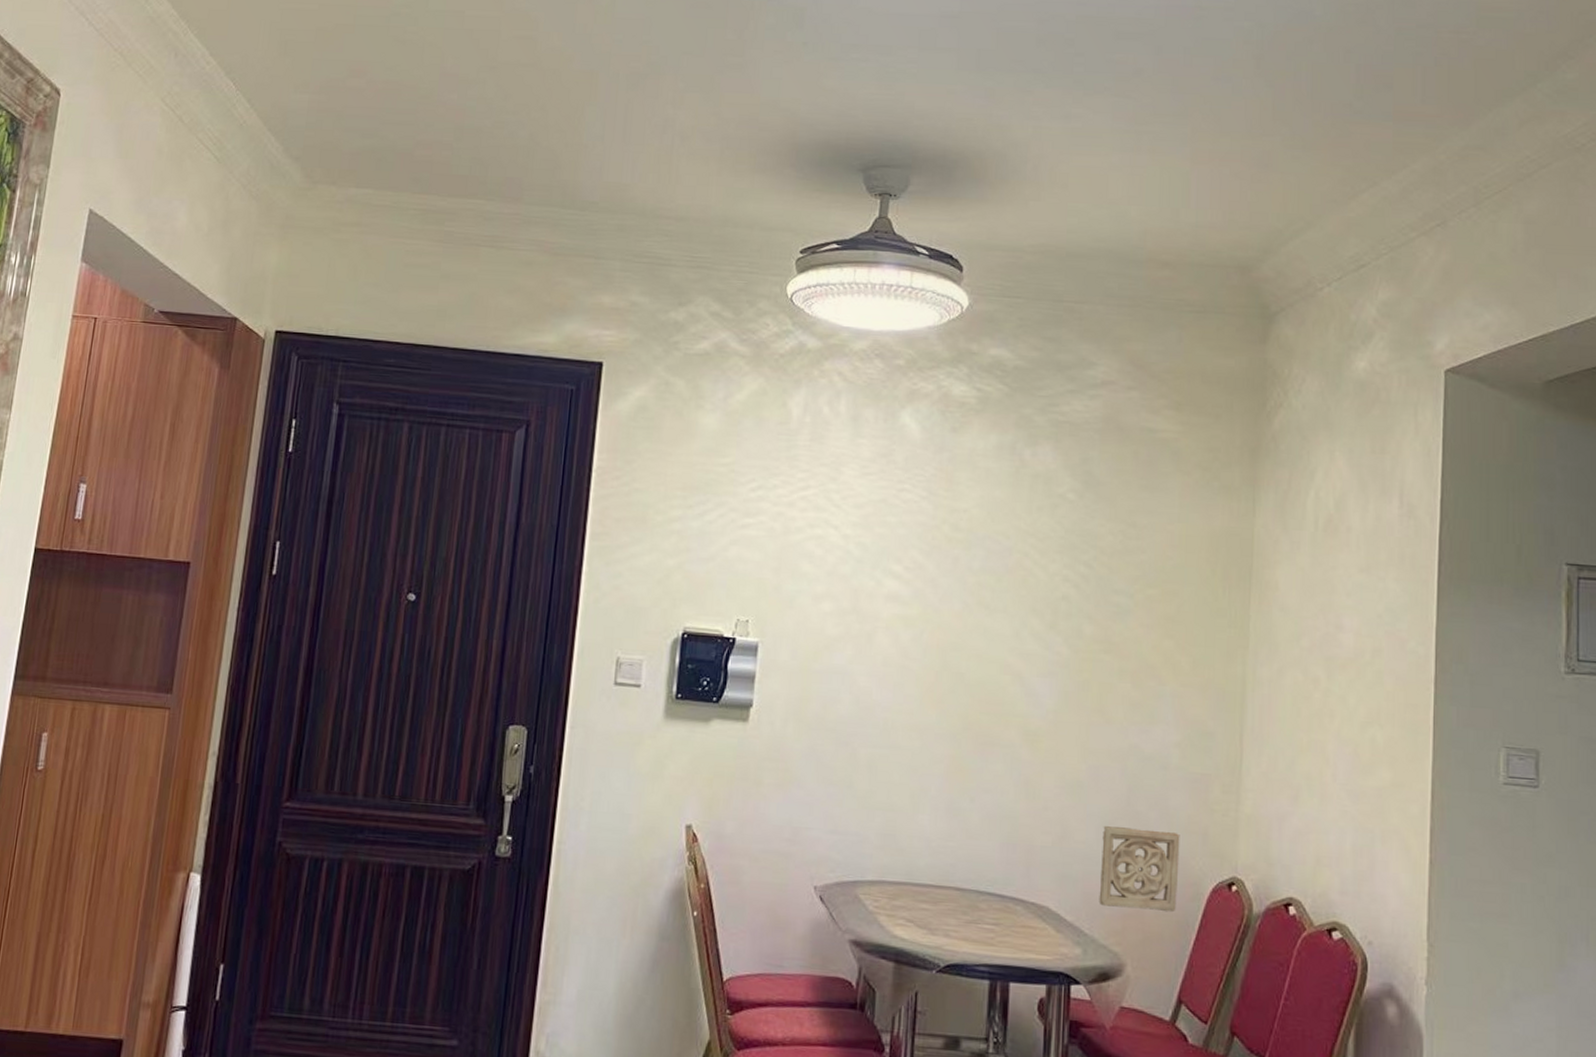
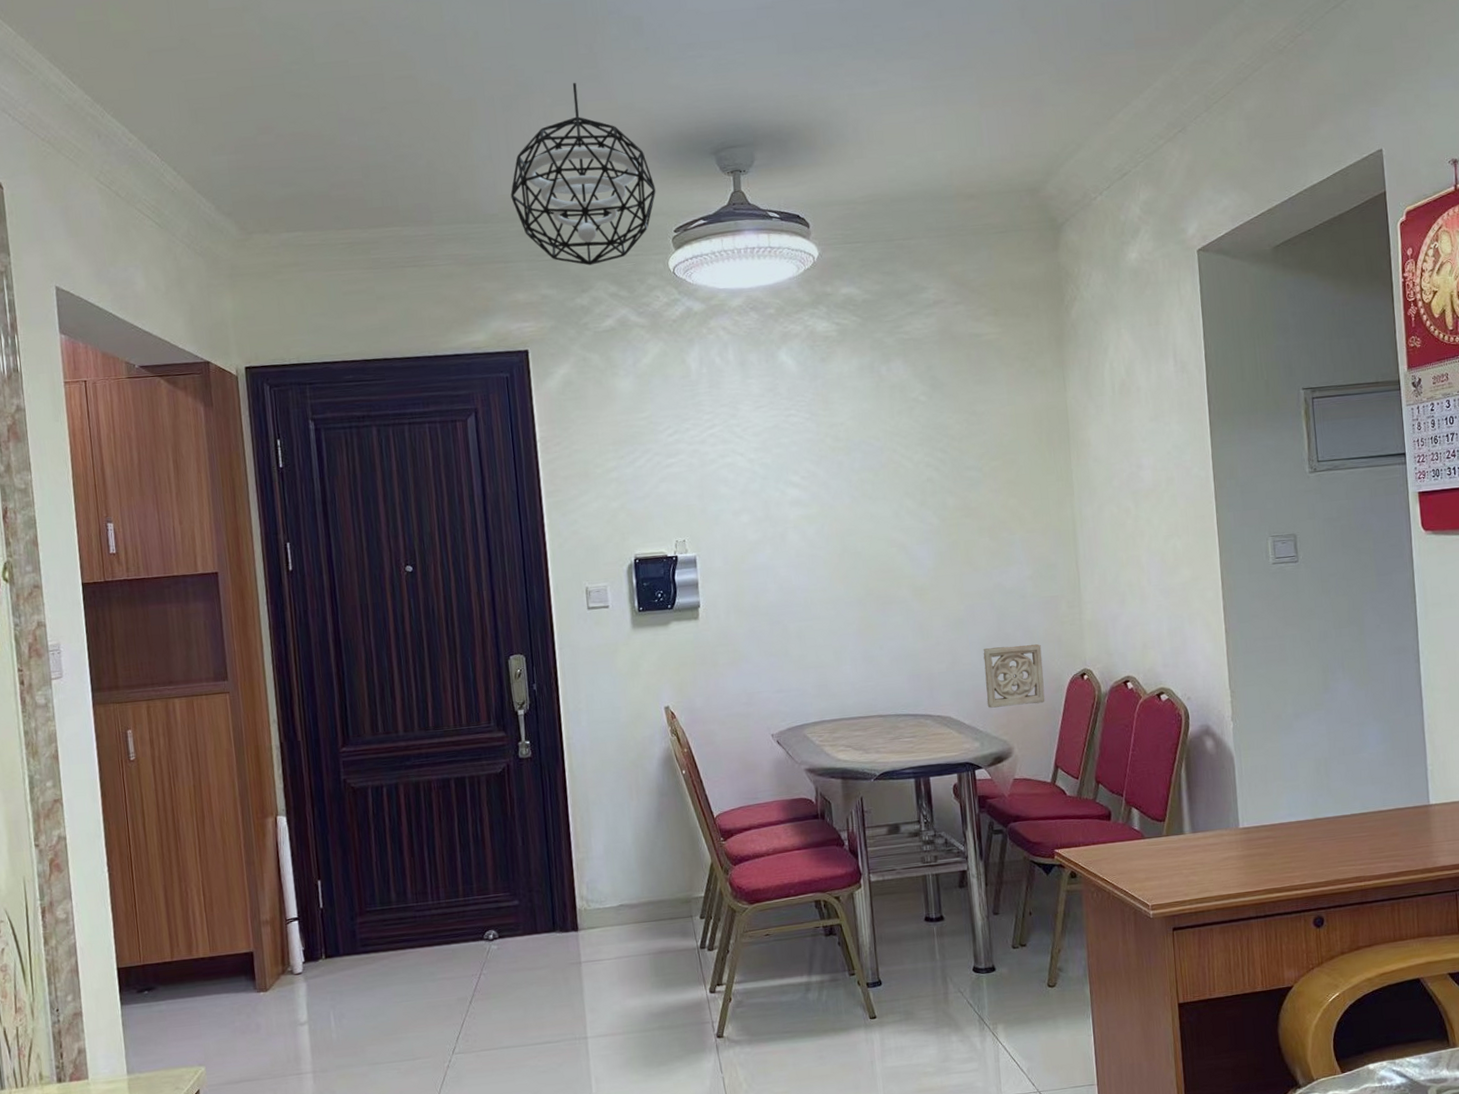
pendant light: none [617,69,787,277] -> present [510,82,656,266]

